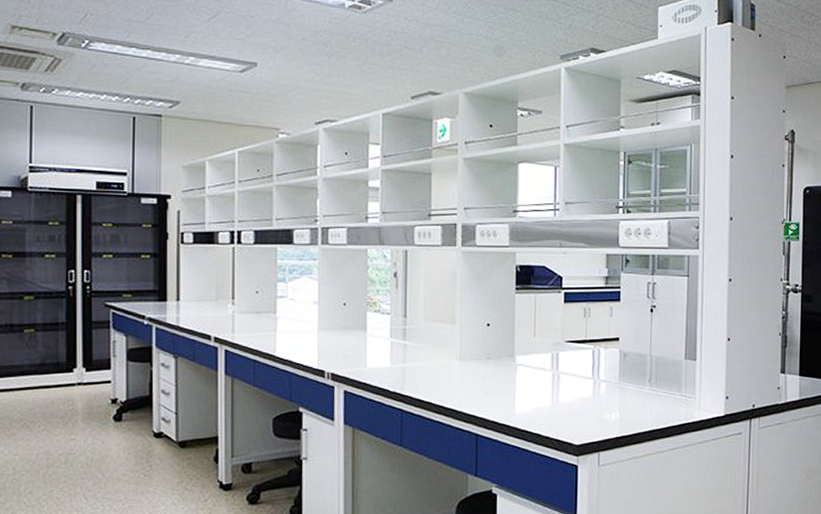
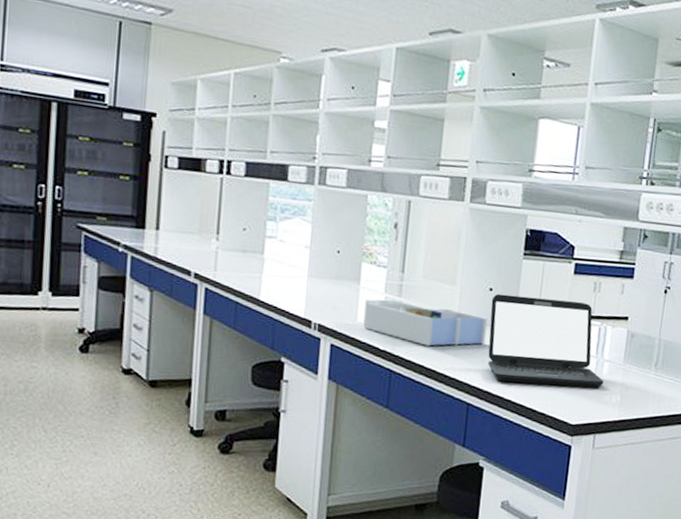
desk organizer: none [373,344,488,384] -> present [363,299,488,347]
laptop: none [490,328,603,411] -> present [488,293,604,389]

